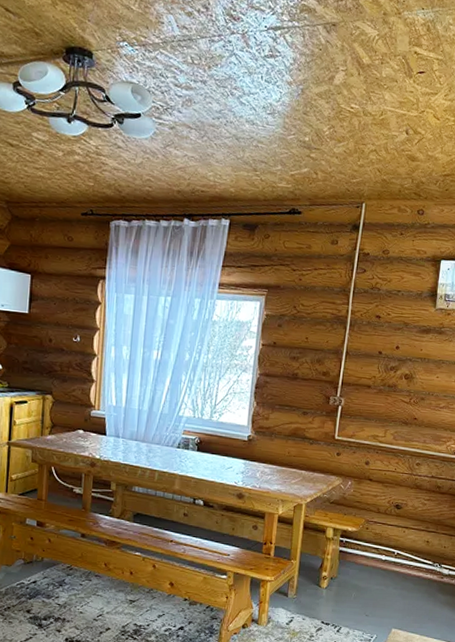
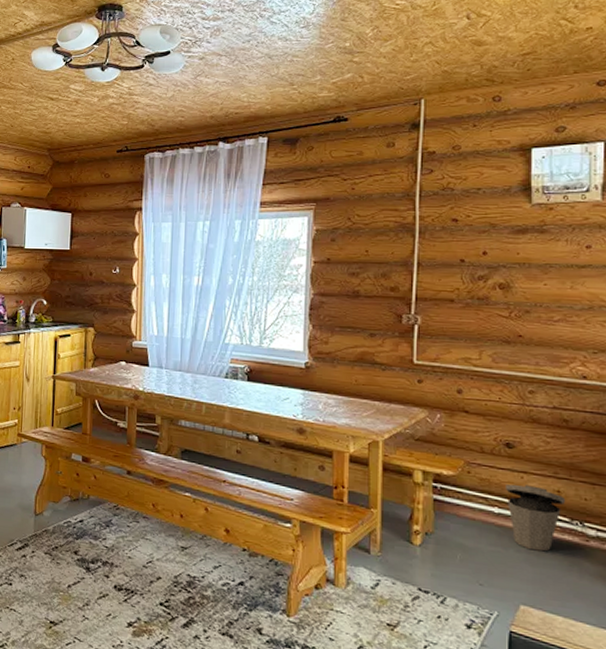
trash can: none [392,537,432,588] -> present [506,484,566,552]

